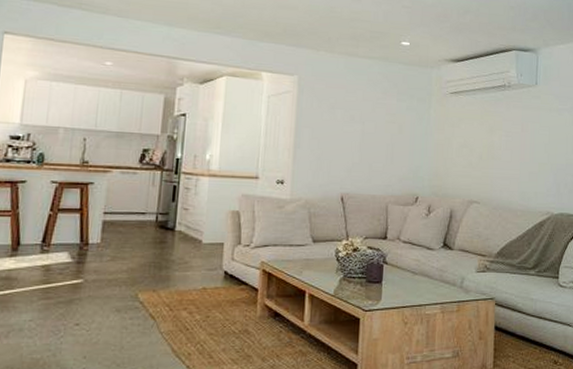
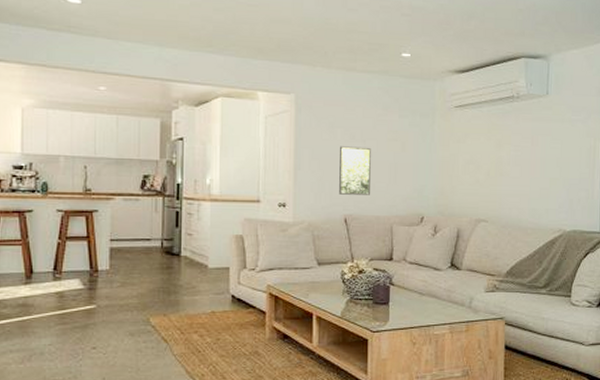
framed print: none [337,126,369,175] -> present [339,146,371,195]

